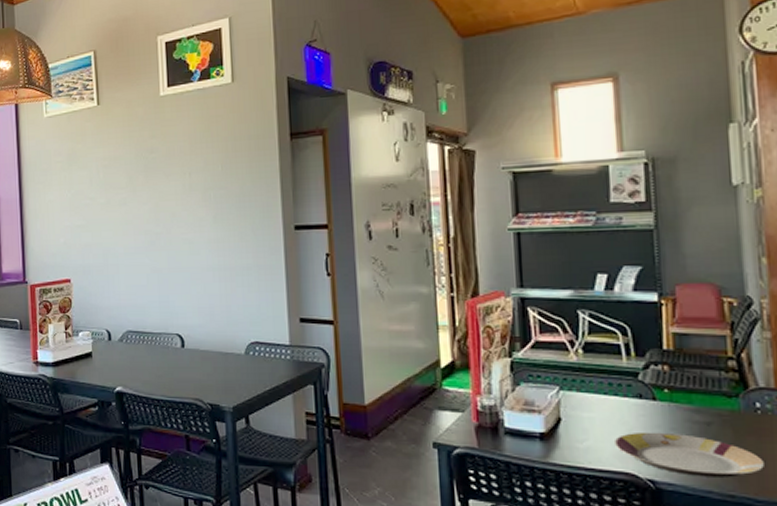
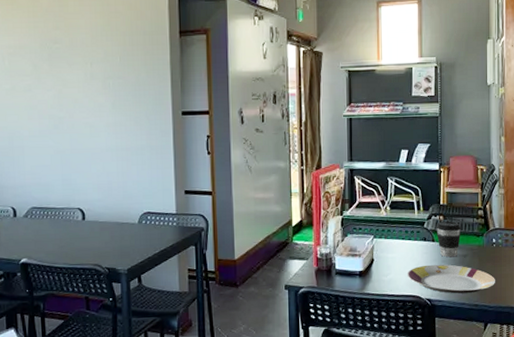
coffee cup: none [657,372,701,424] -> present [436,221,462,258]

